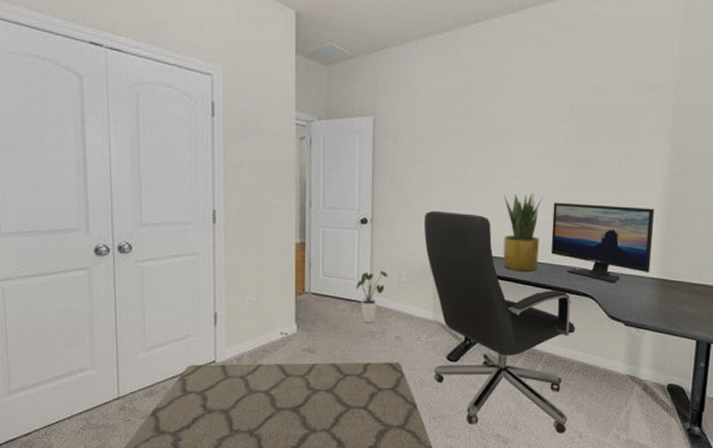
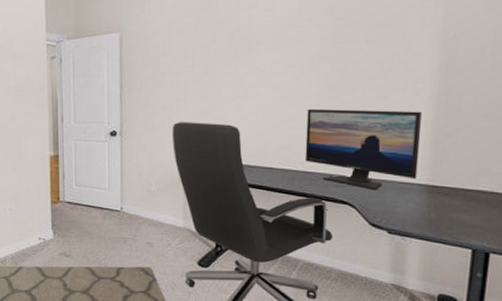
house plant: present [356,270,388,324] -> none [107,180,138,230]
planter: present [503,193,543,272] -> none [253,101,296,179]

